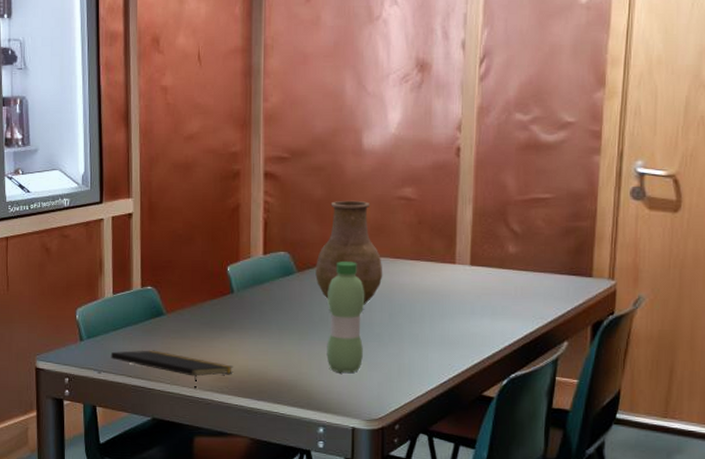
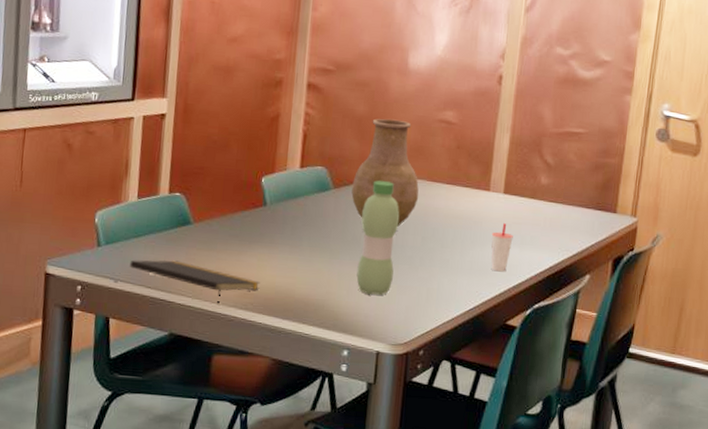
cup: none [460,295,483,344] -> present [491,223,513,272]

